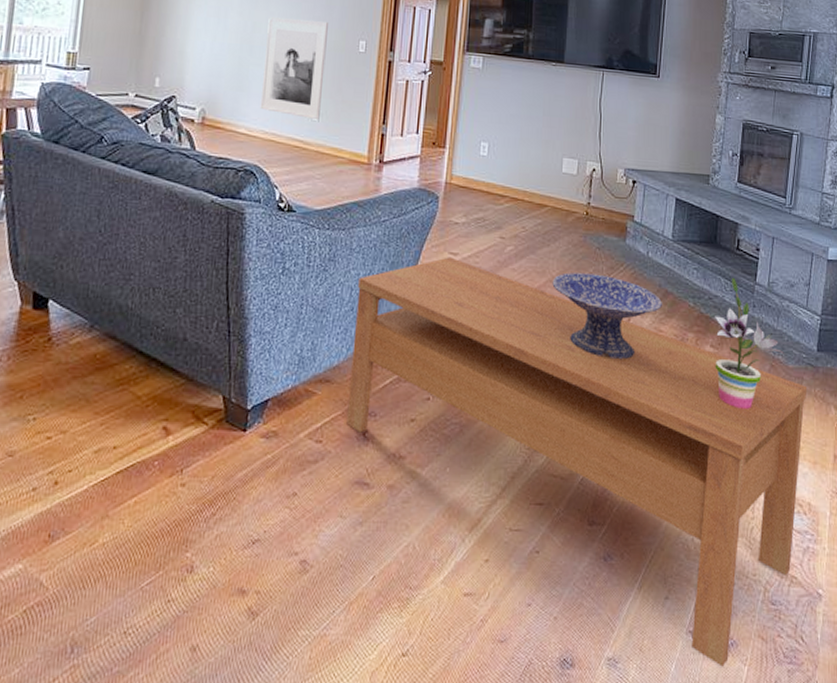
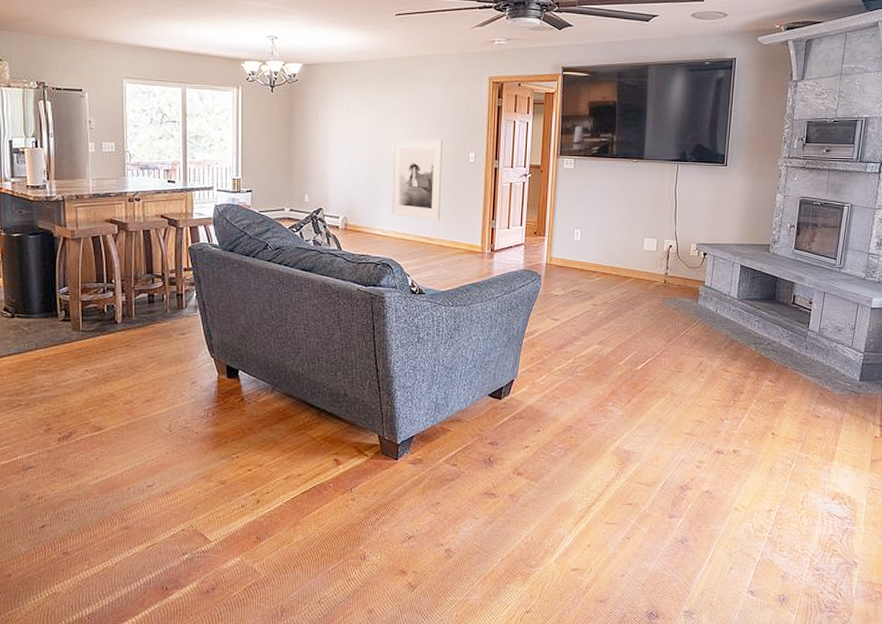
coffee table: present [346,257,808,667] -> none [475,322,850,615]
decorative bowl: present [552,272,662,360] -> none [637,329,729,395]
potted plant: present [715,277,785,409] -> none [772,326,832,428]

